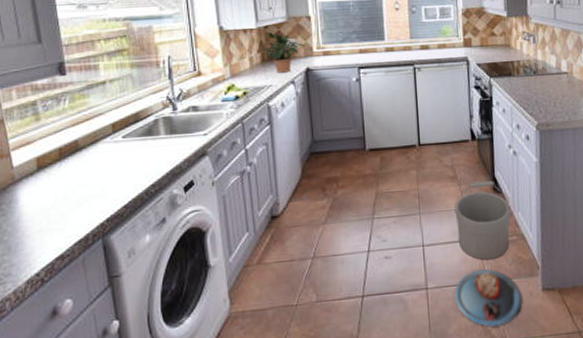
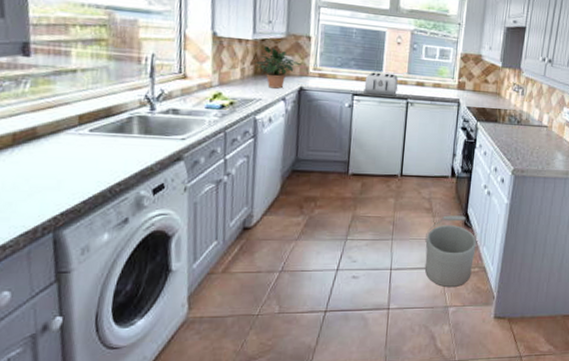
toaster: none [368,41,403,66] -> present [363,72,398,96]
pet bowl: present [455,269,523,327] -> none [414,295,475,347]

